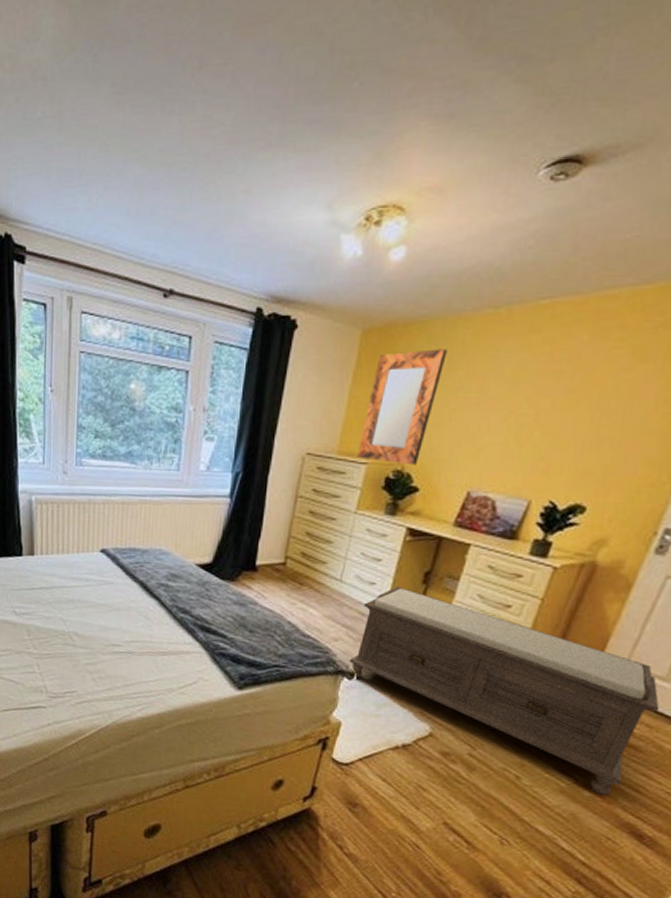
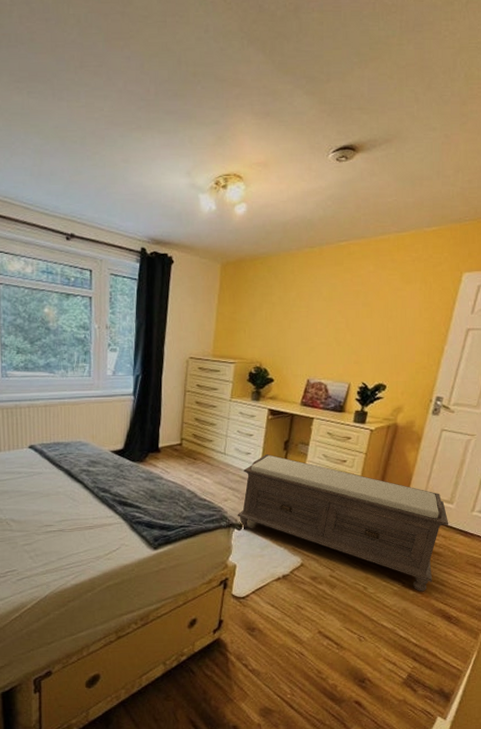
home mirror: present [357,349,447,466] -> none [227,277,282,363]

